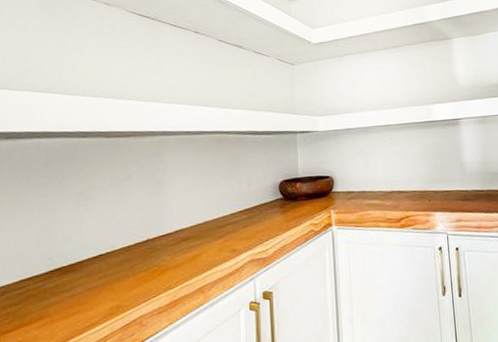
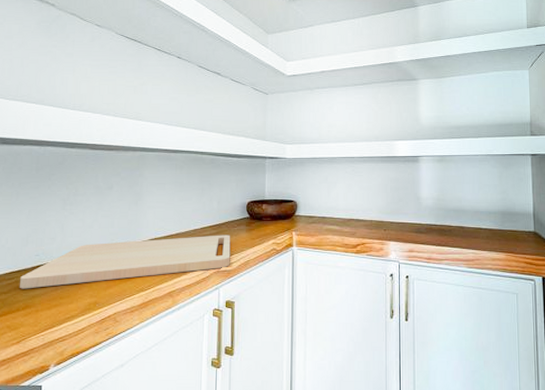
cutting board: none [32,219,265,298] -> present [20,235,231,289]

